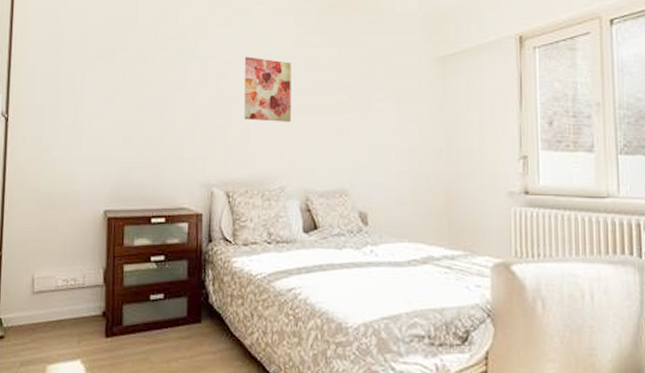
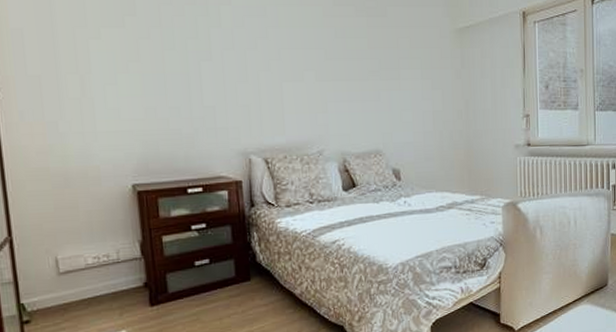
wall art: present [244,57,291,122] -> none [272,25,324,90]

